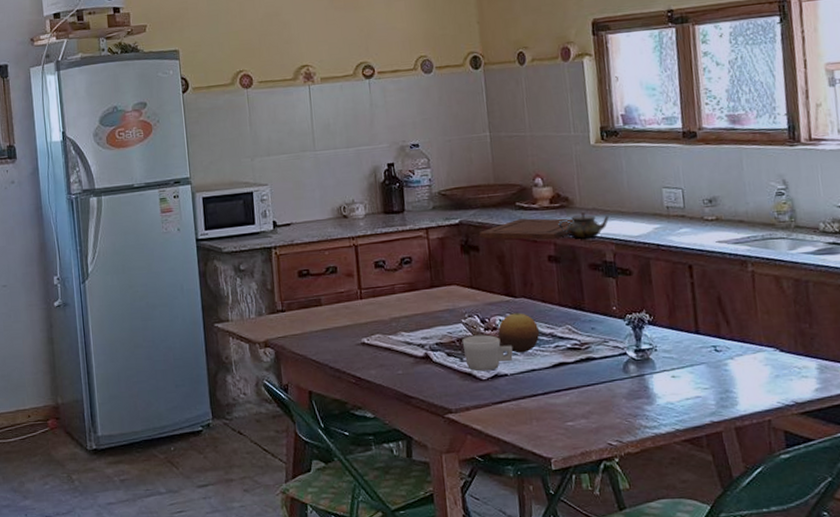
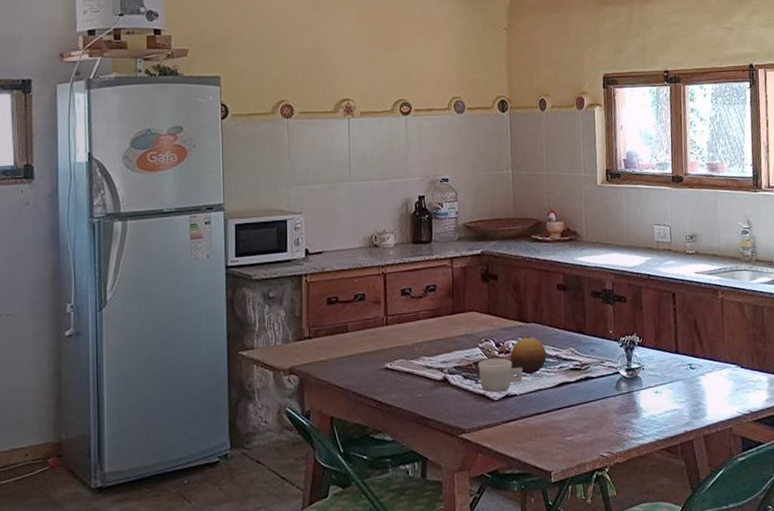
cutting board: present [479,218,573,240] -> none [498,250,580,270]
teapot: present [558,211,610,239] -> none [567,244,610,269]

